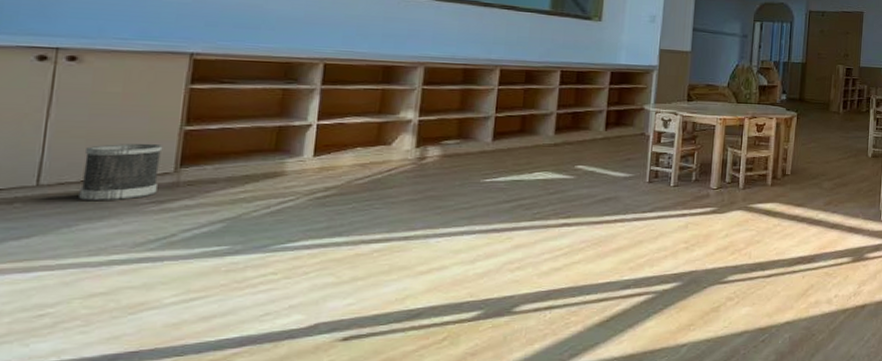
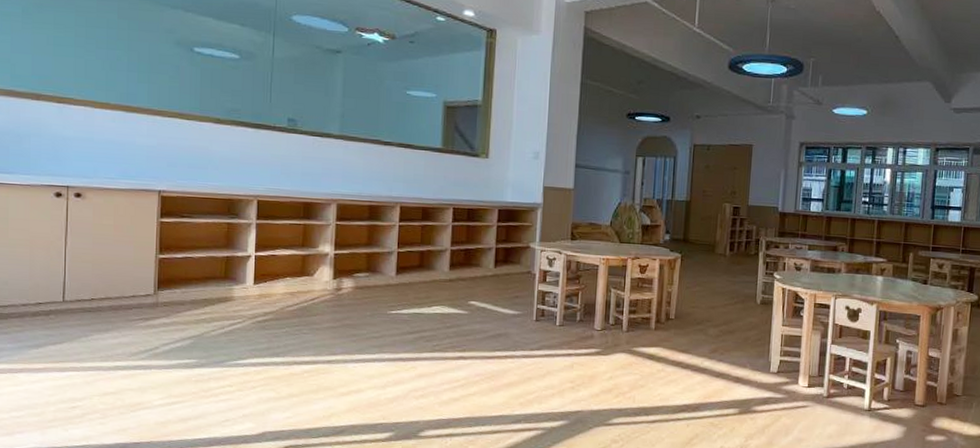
wastebasket: present [79,144,163,201] -> none [91,268,145,317]

